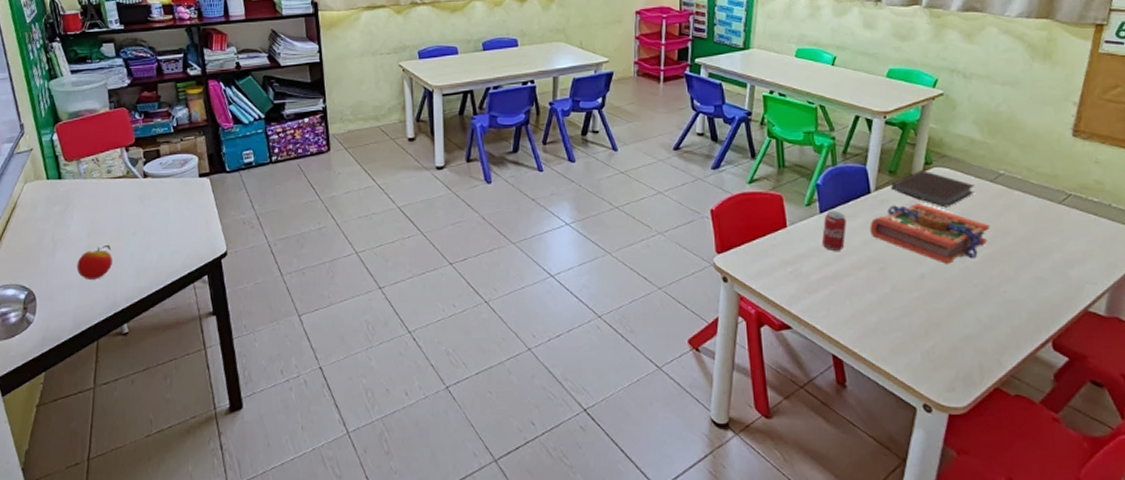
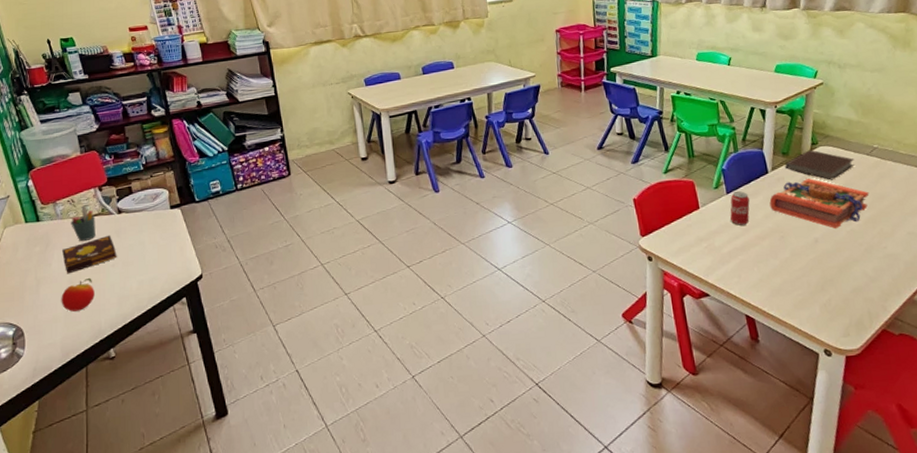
book: none [82,200,139,239] -> present [62,235,117,274]
pen holder: none [93,166,120,204] -> present [71,205,95,241]

